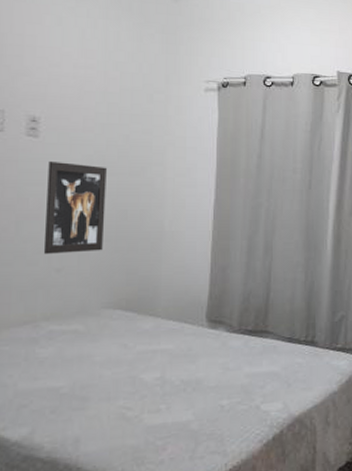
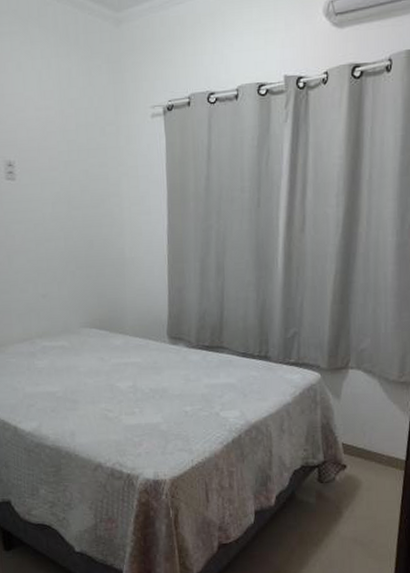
wall art: present [43,160,107,255] -> none [26,200,76,283]

